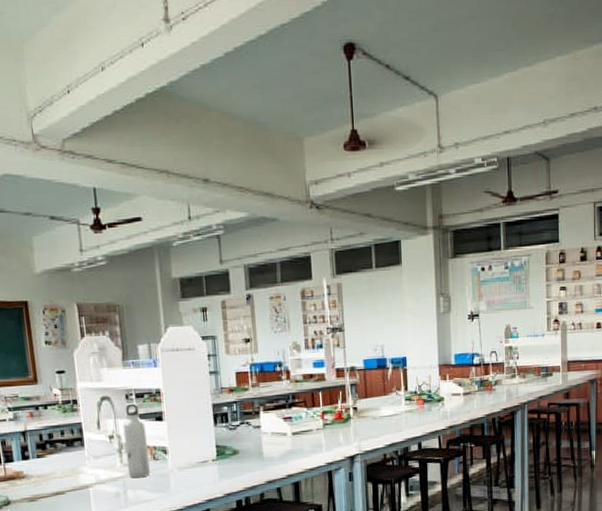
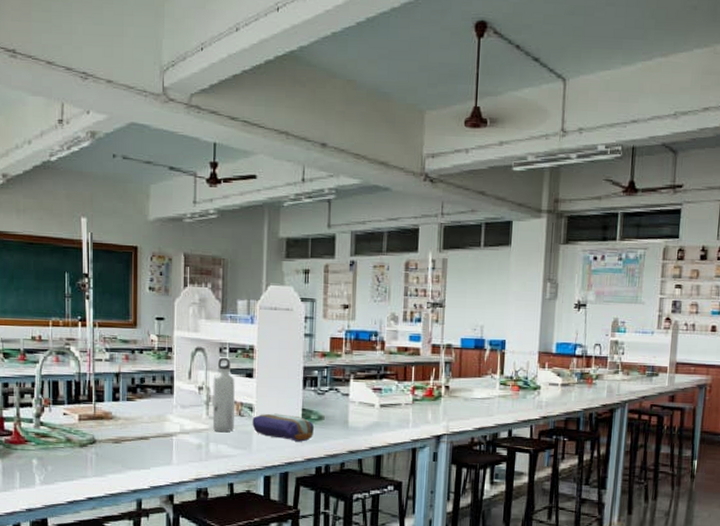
pencil case: none [167,453,231,478] -> present [252,413,315,442]

